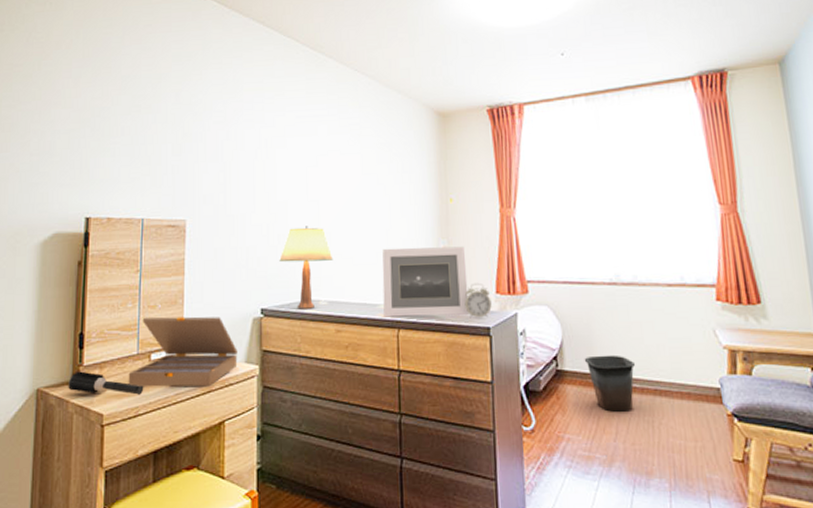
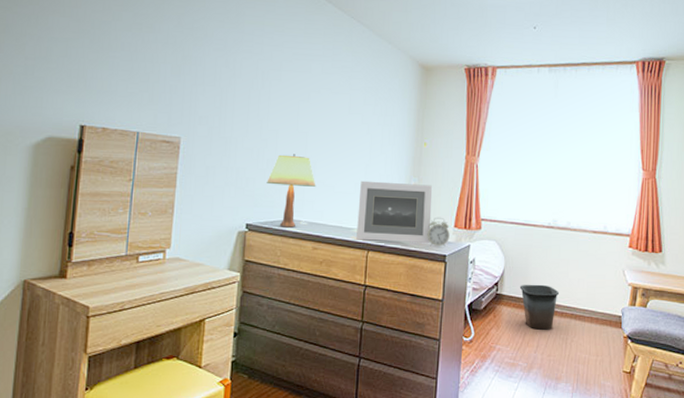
hairbrush: present [67,371,144,396] -> none [54,267,131,293]
jewelry box: present [128,316,238,388] -> none [115,222,222,289]

